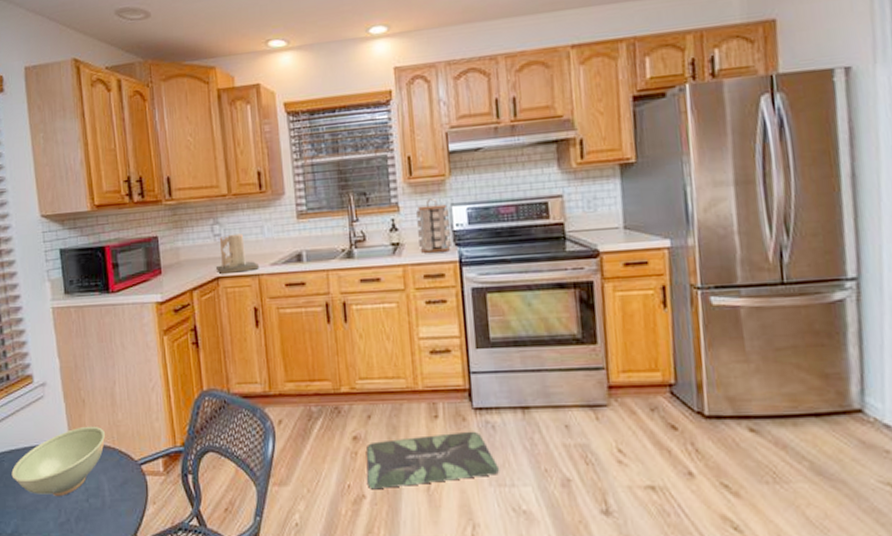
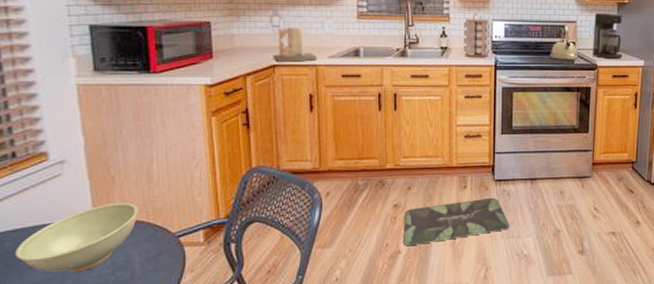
kettle: none [529,202,571,248] -> present [549,25,579,60]
coffee maker: none [587,178,636,242] -> present [593,12,623,60]

